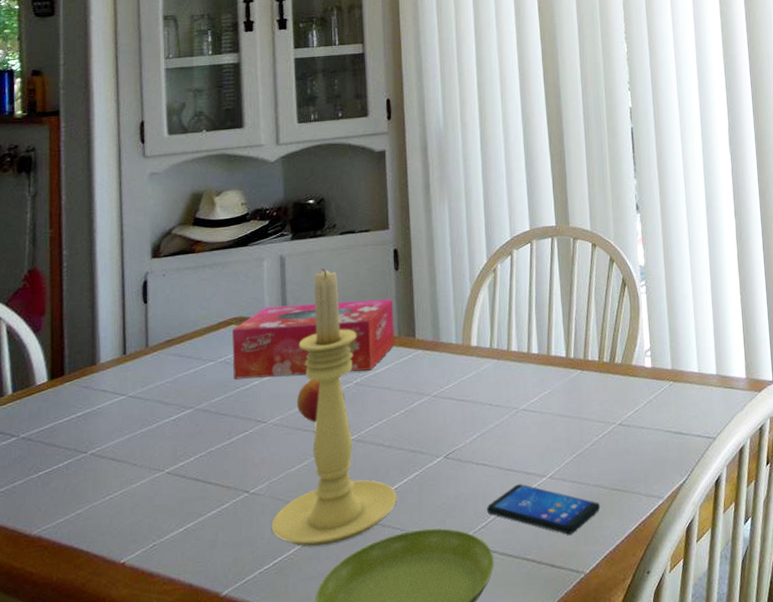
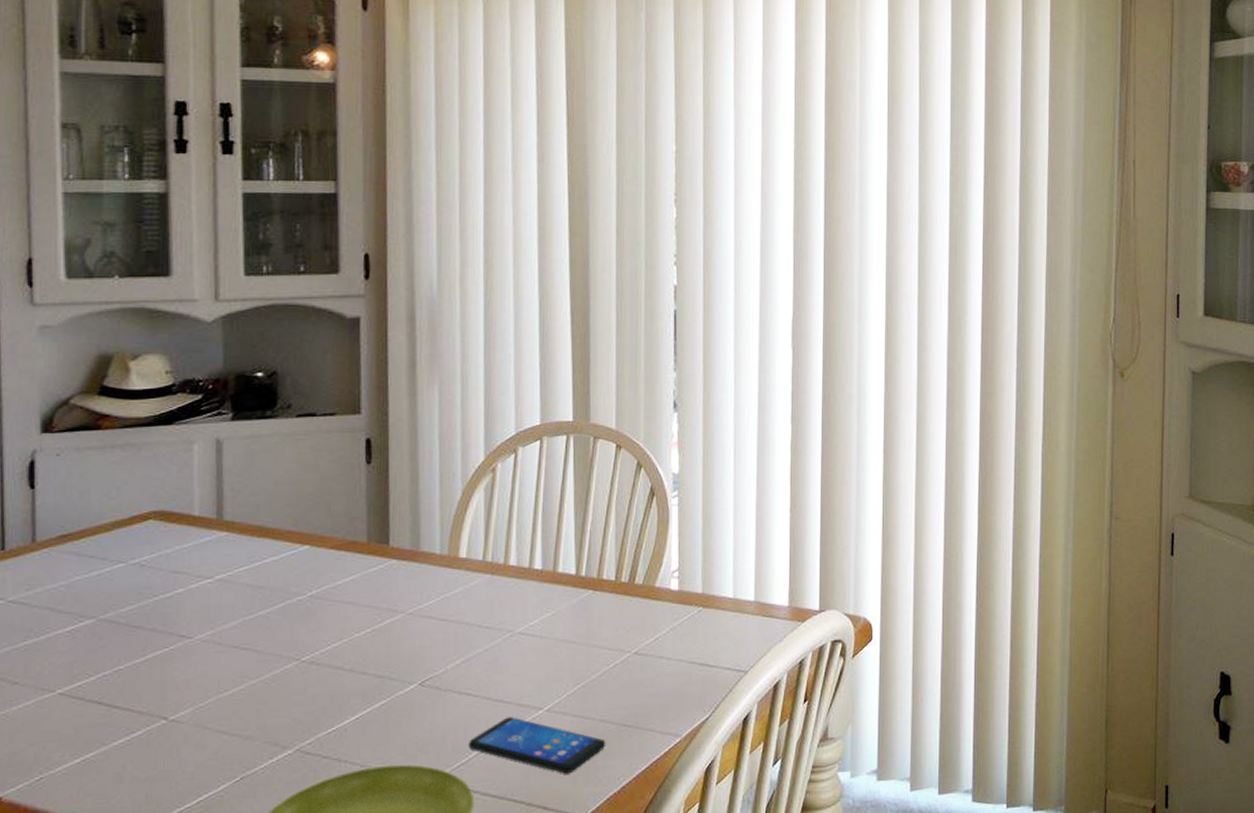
tissue box: present [232,299,394,379] -> none [149,498,363,586]
candle holder: present [271,268,397,547] -> none [196,457,358,783]
fruit: present [296,379,345,423] -> none [232,589,296,640]

